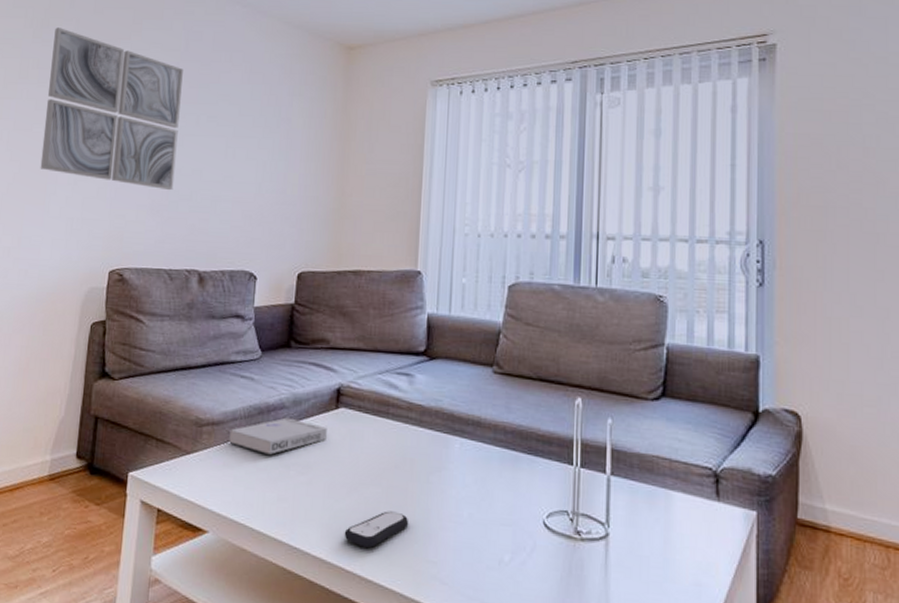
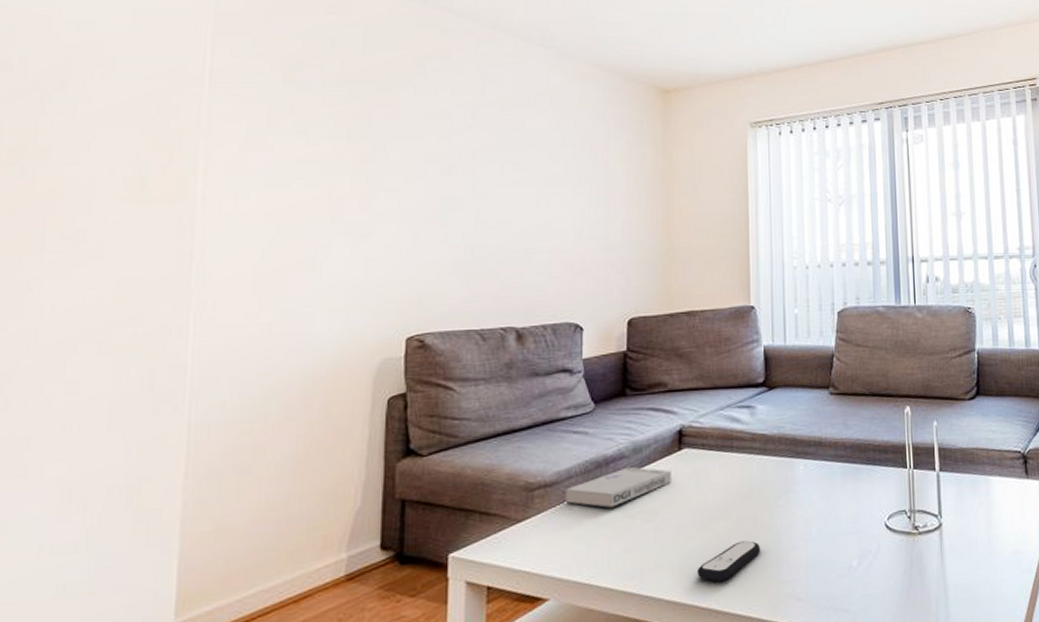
wall art: present [40,28,183,191] -> none [305,70,480,246]

